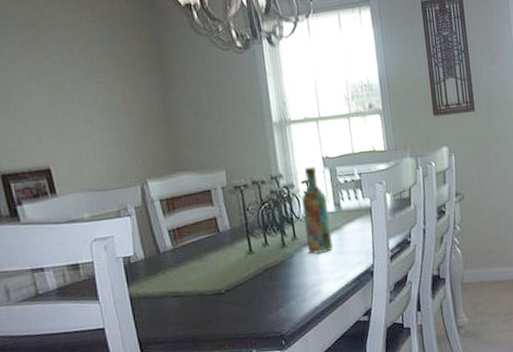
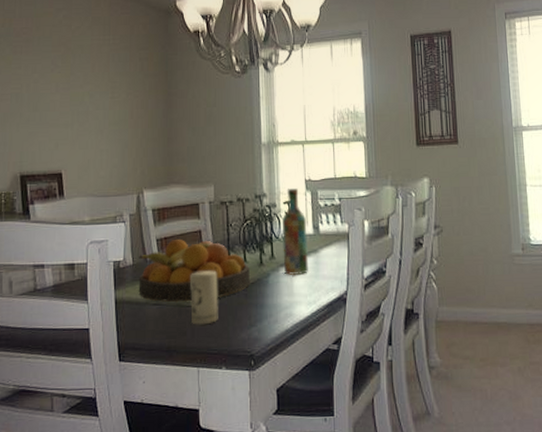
fruit bowl: none [150,227,273,293] -> present [138,239,250,303]
candle: none [209,257,244,312] -> present [190,270,218,325]

